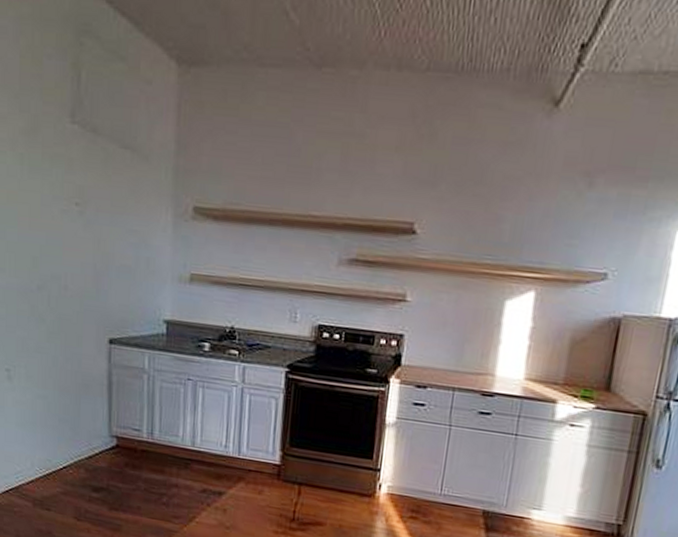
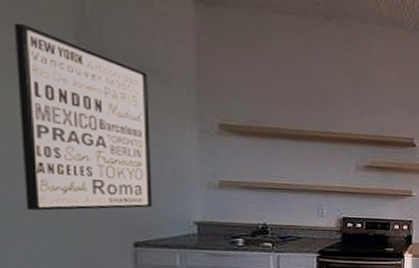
wall art: none [24,105,131,302] -> present [15,22,153,211]

